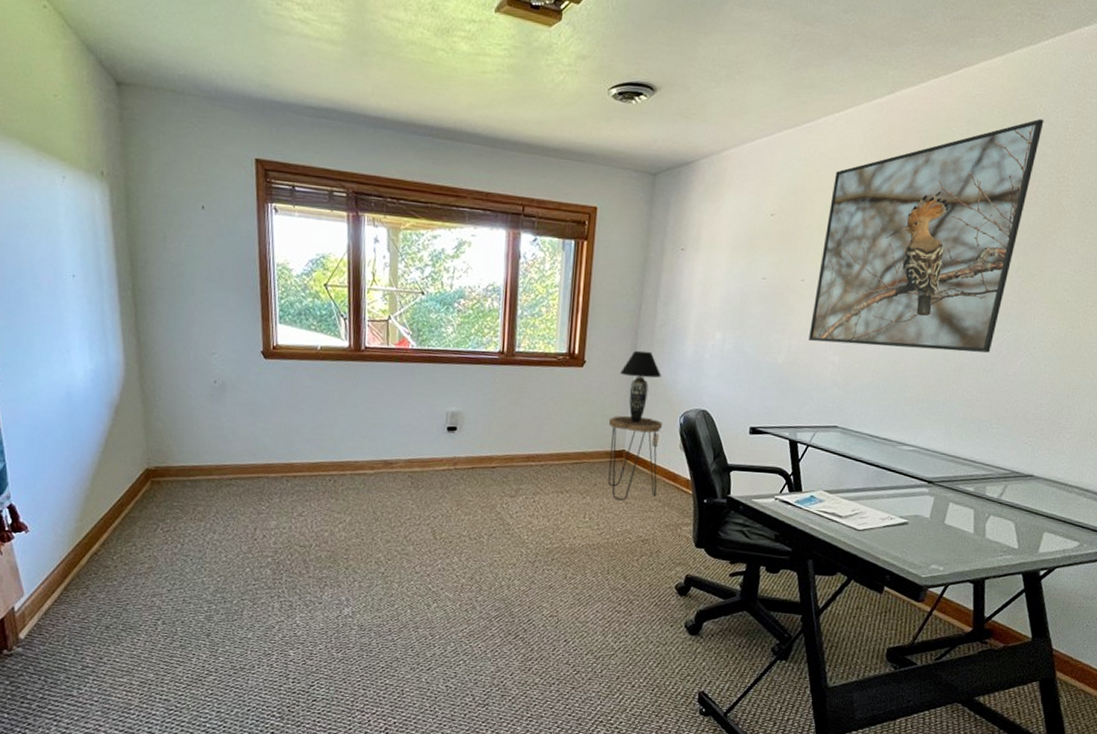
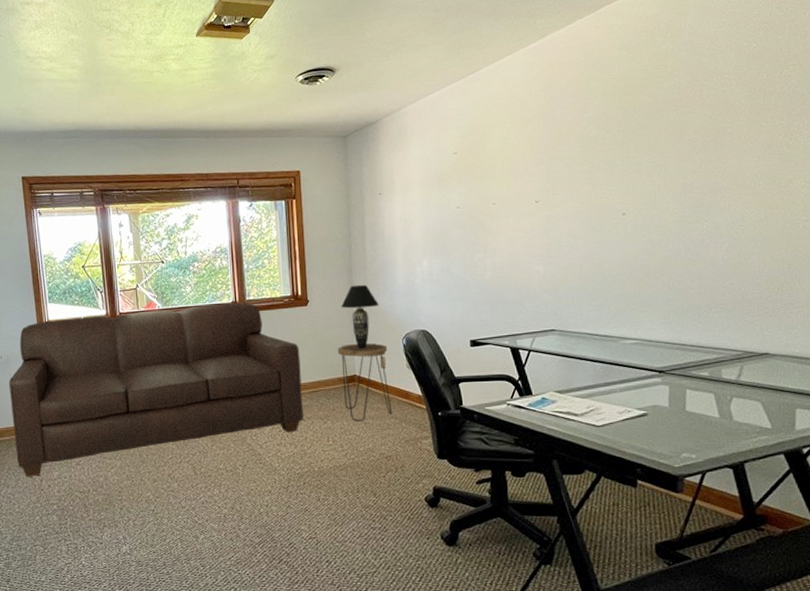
sofa: none [222,345,568,524] -> present [9,302,304,477]
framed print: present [809,118,1044,353] -> none [505,34,693,255]

